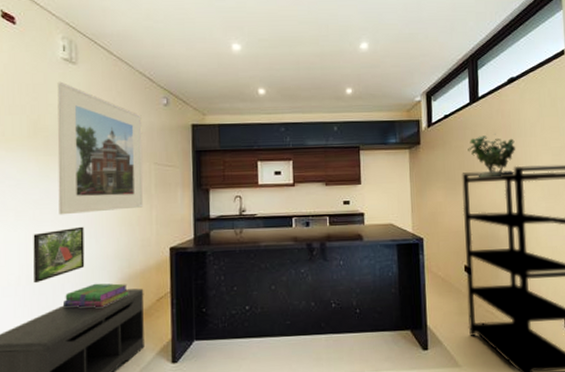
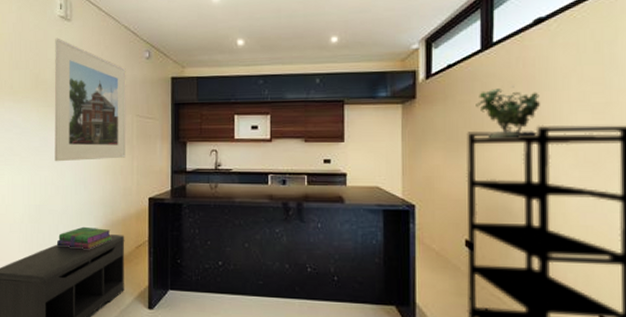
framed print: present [33,226,85,284] -> none [34,173,75,223]

